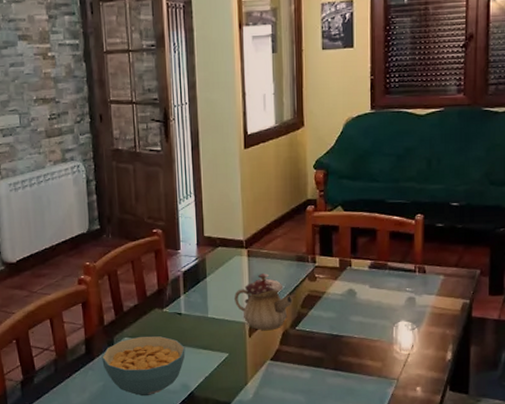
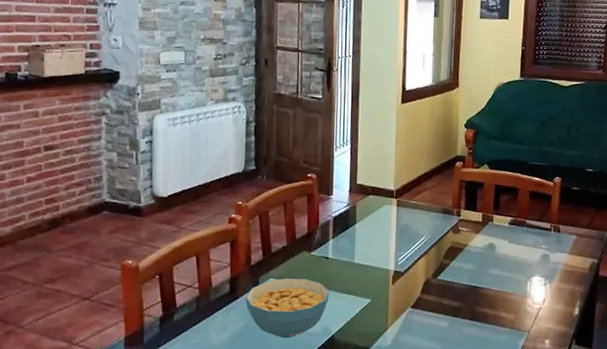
teapot: present [234,273,293,330] -> none [381,223,436,278]

